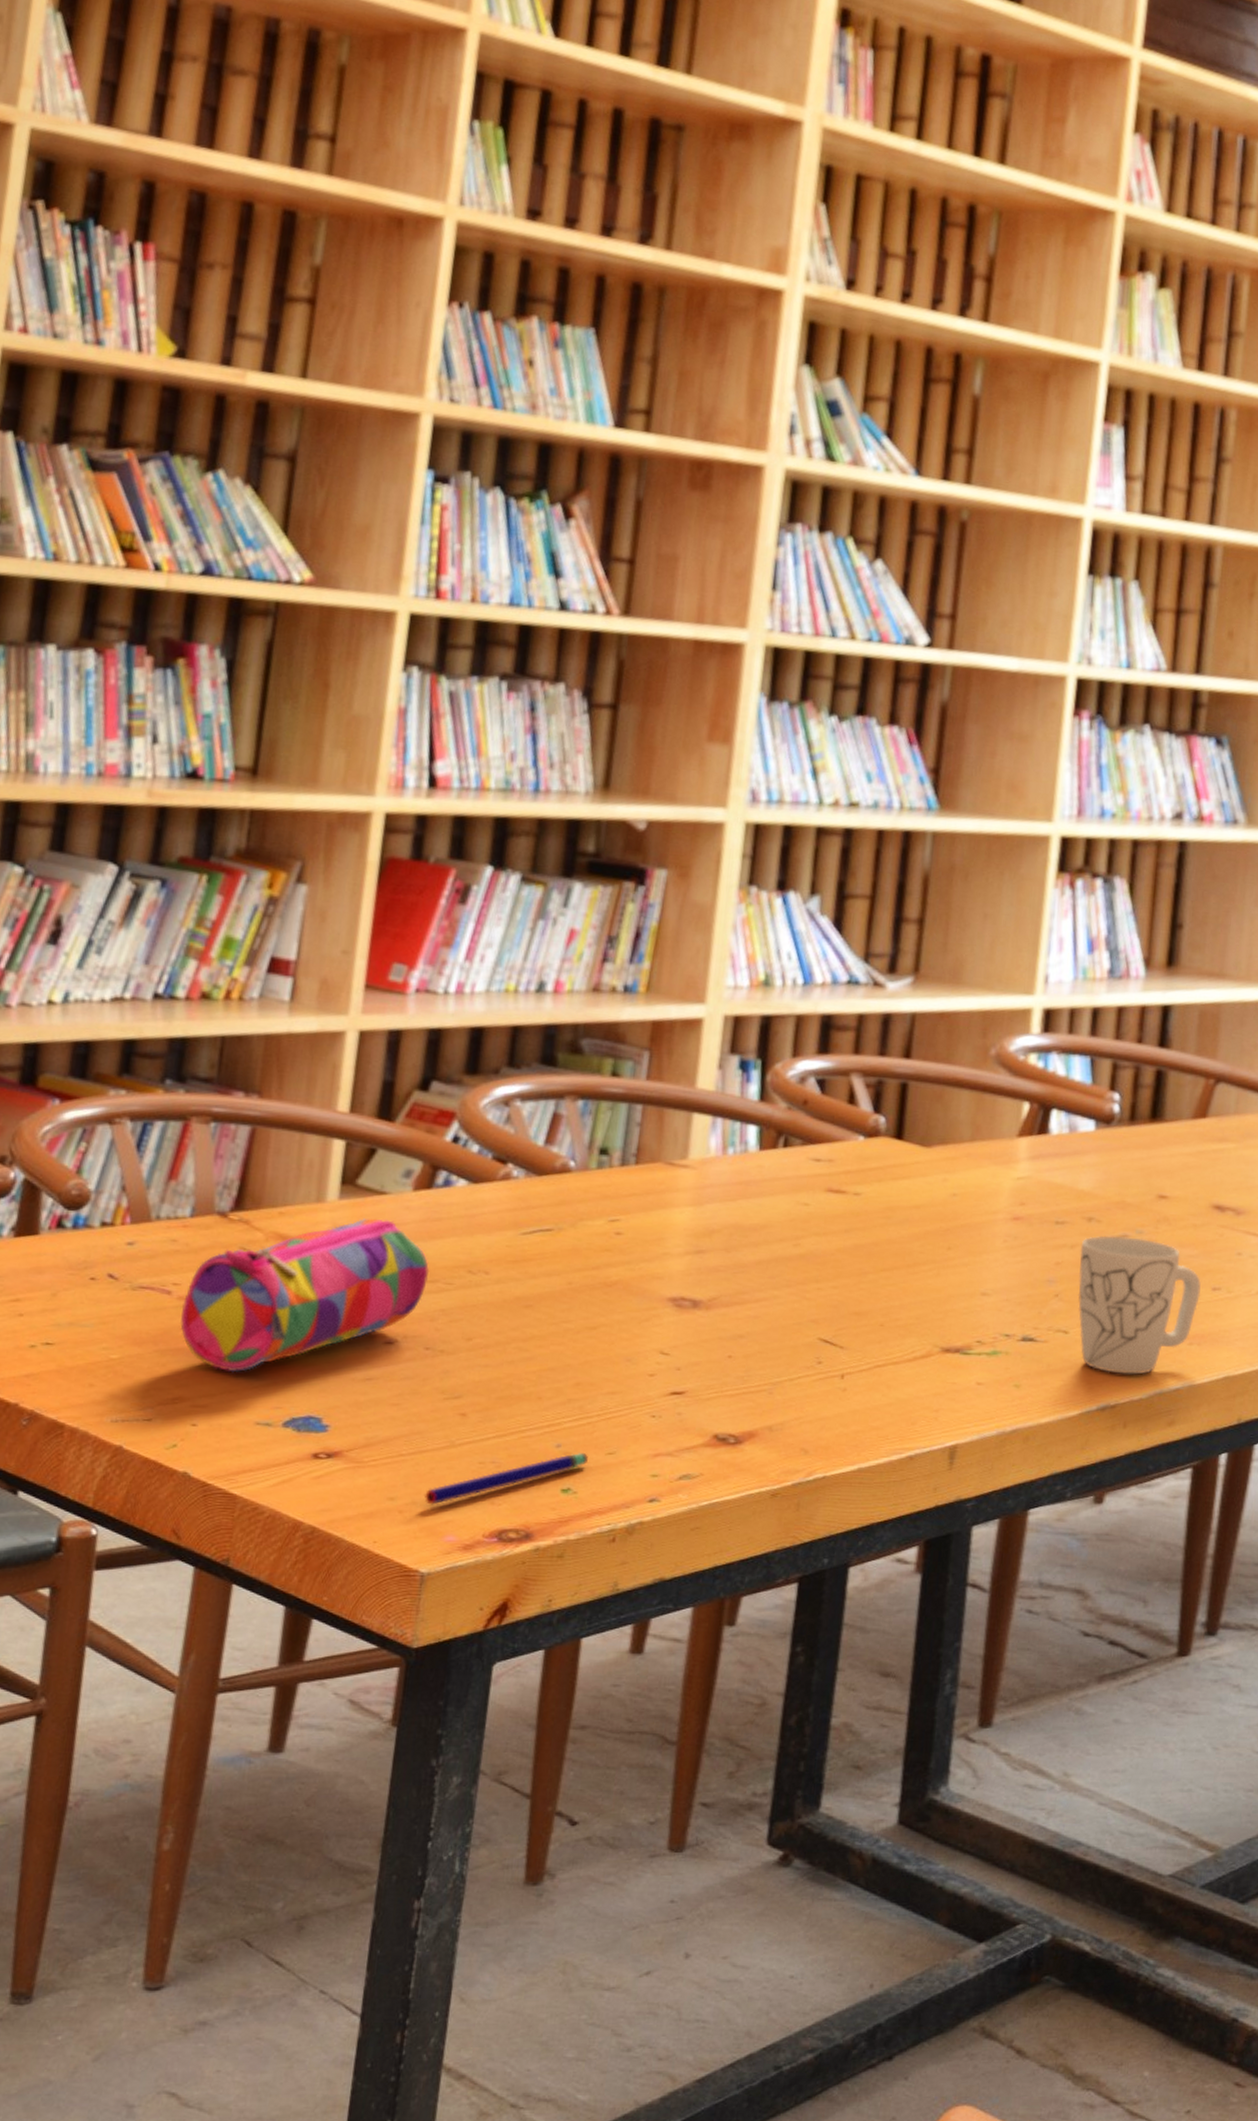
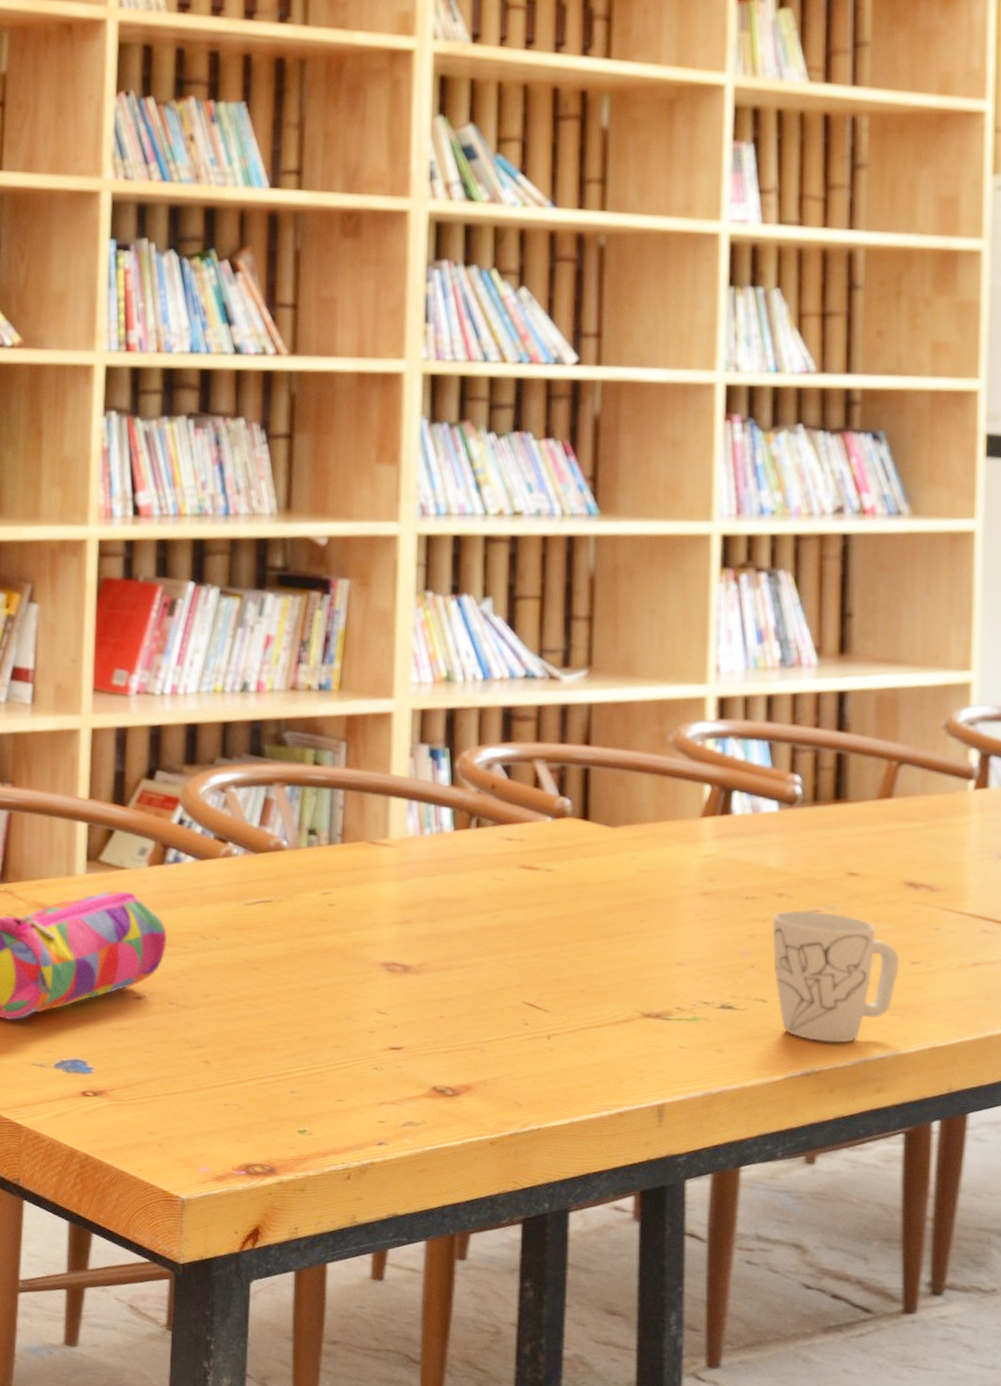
pen: present [425,1453,588,1505] -> none [179,1099,320,1140]

